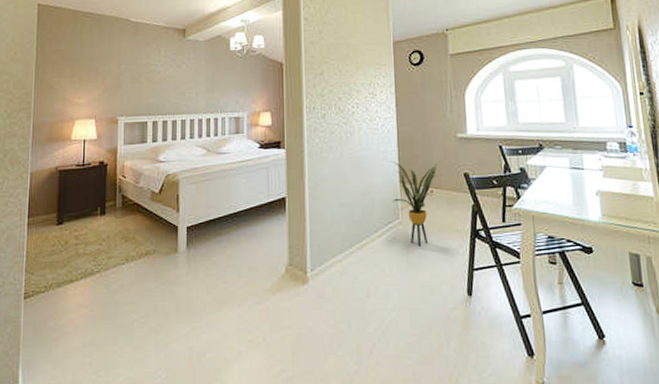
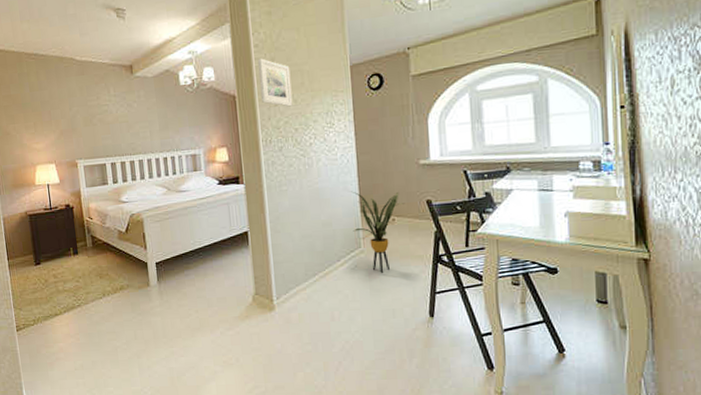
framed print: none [306,30,338,76] -> present [257,58,293,107]

